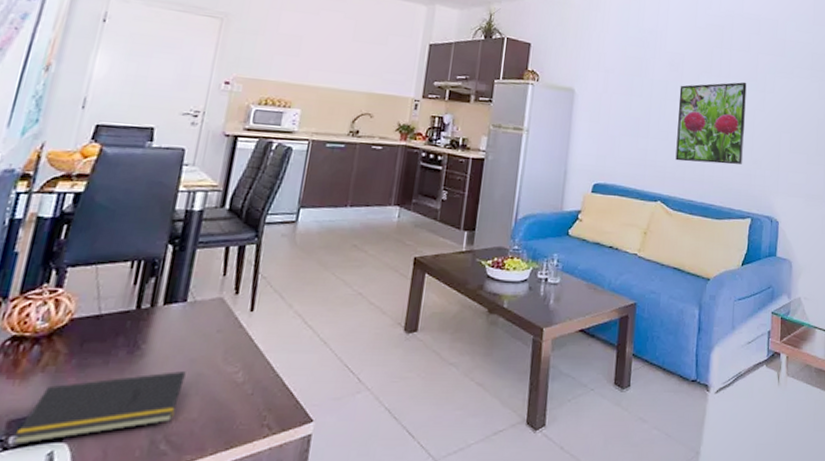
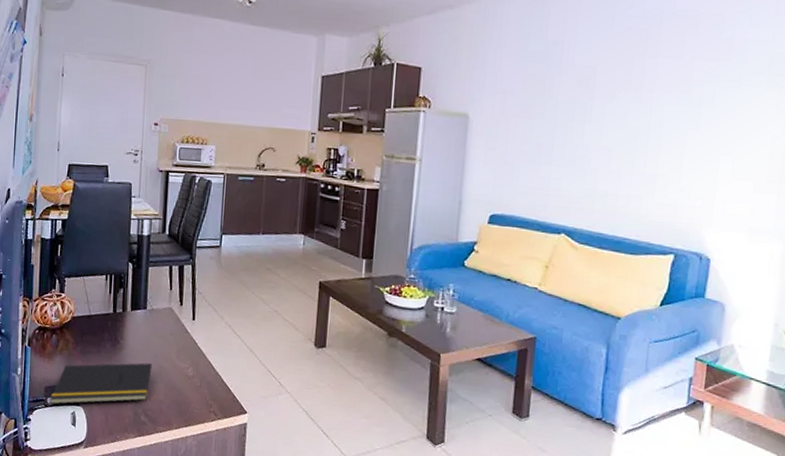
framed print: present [675,82,747,165] -> none [583,95,677,194]

